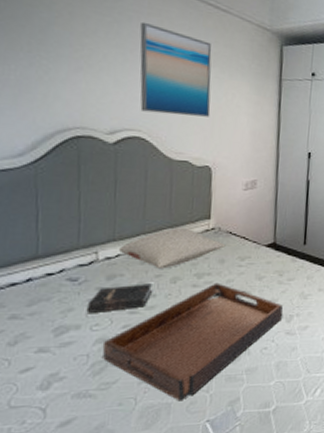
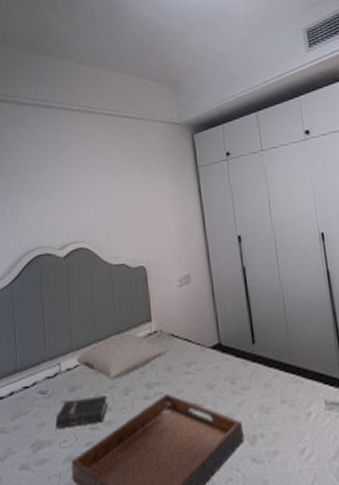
wall art: present [140,21,212,117] -> none [76,146,139,224]

